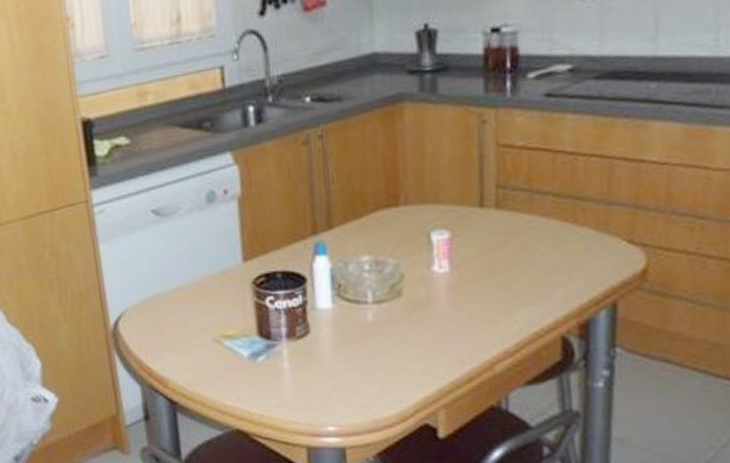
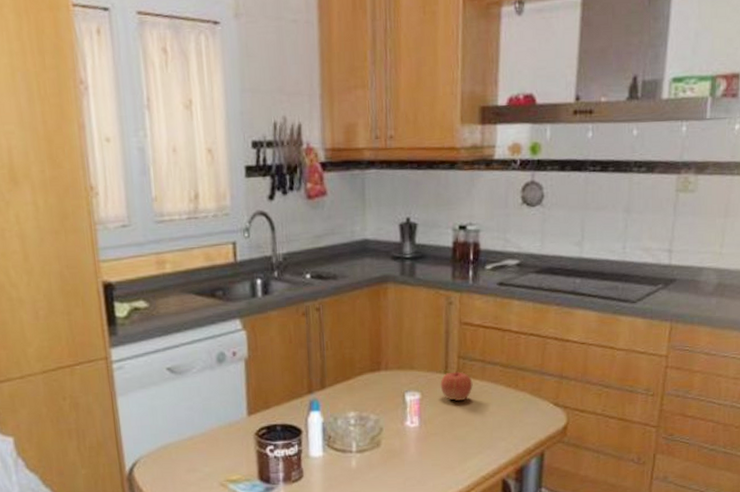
apple: none [474,204,517,240] -> present [440,371,473,401]

